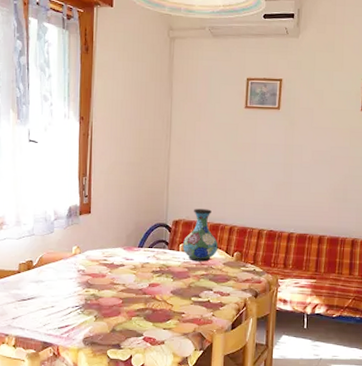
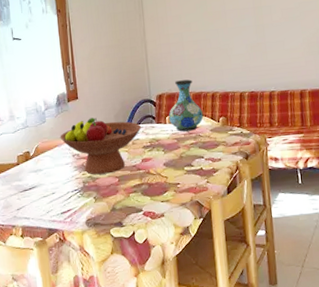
fruit bowl: none [67,235,154,294] -> present [60,117,142,175]

